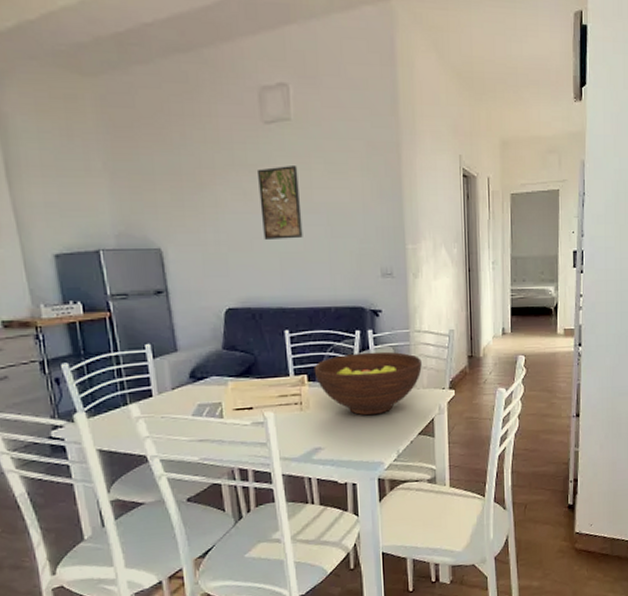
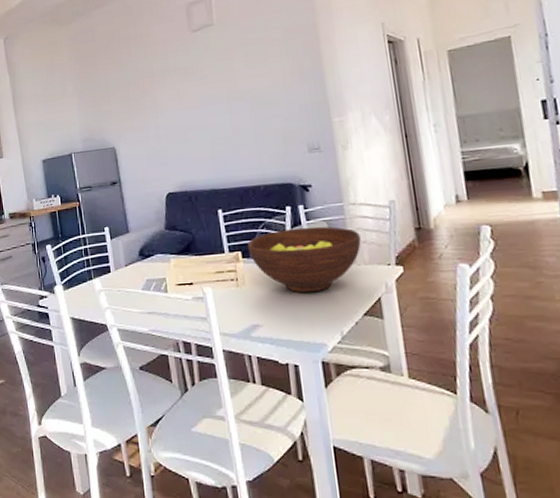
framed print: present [256,166,303,241] -> none [187,62,230,131]

